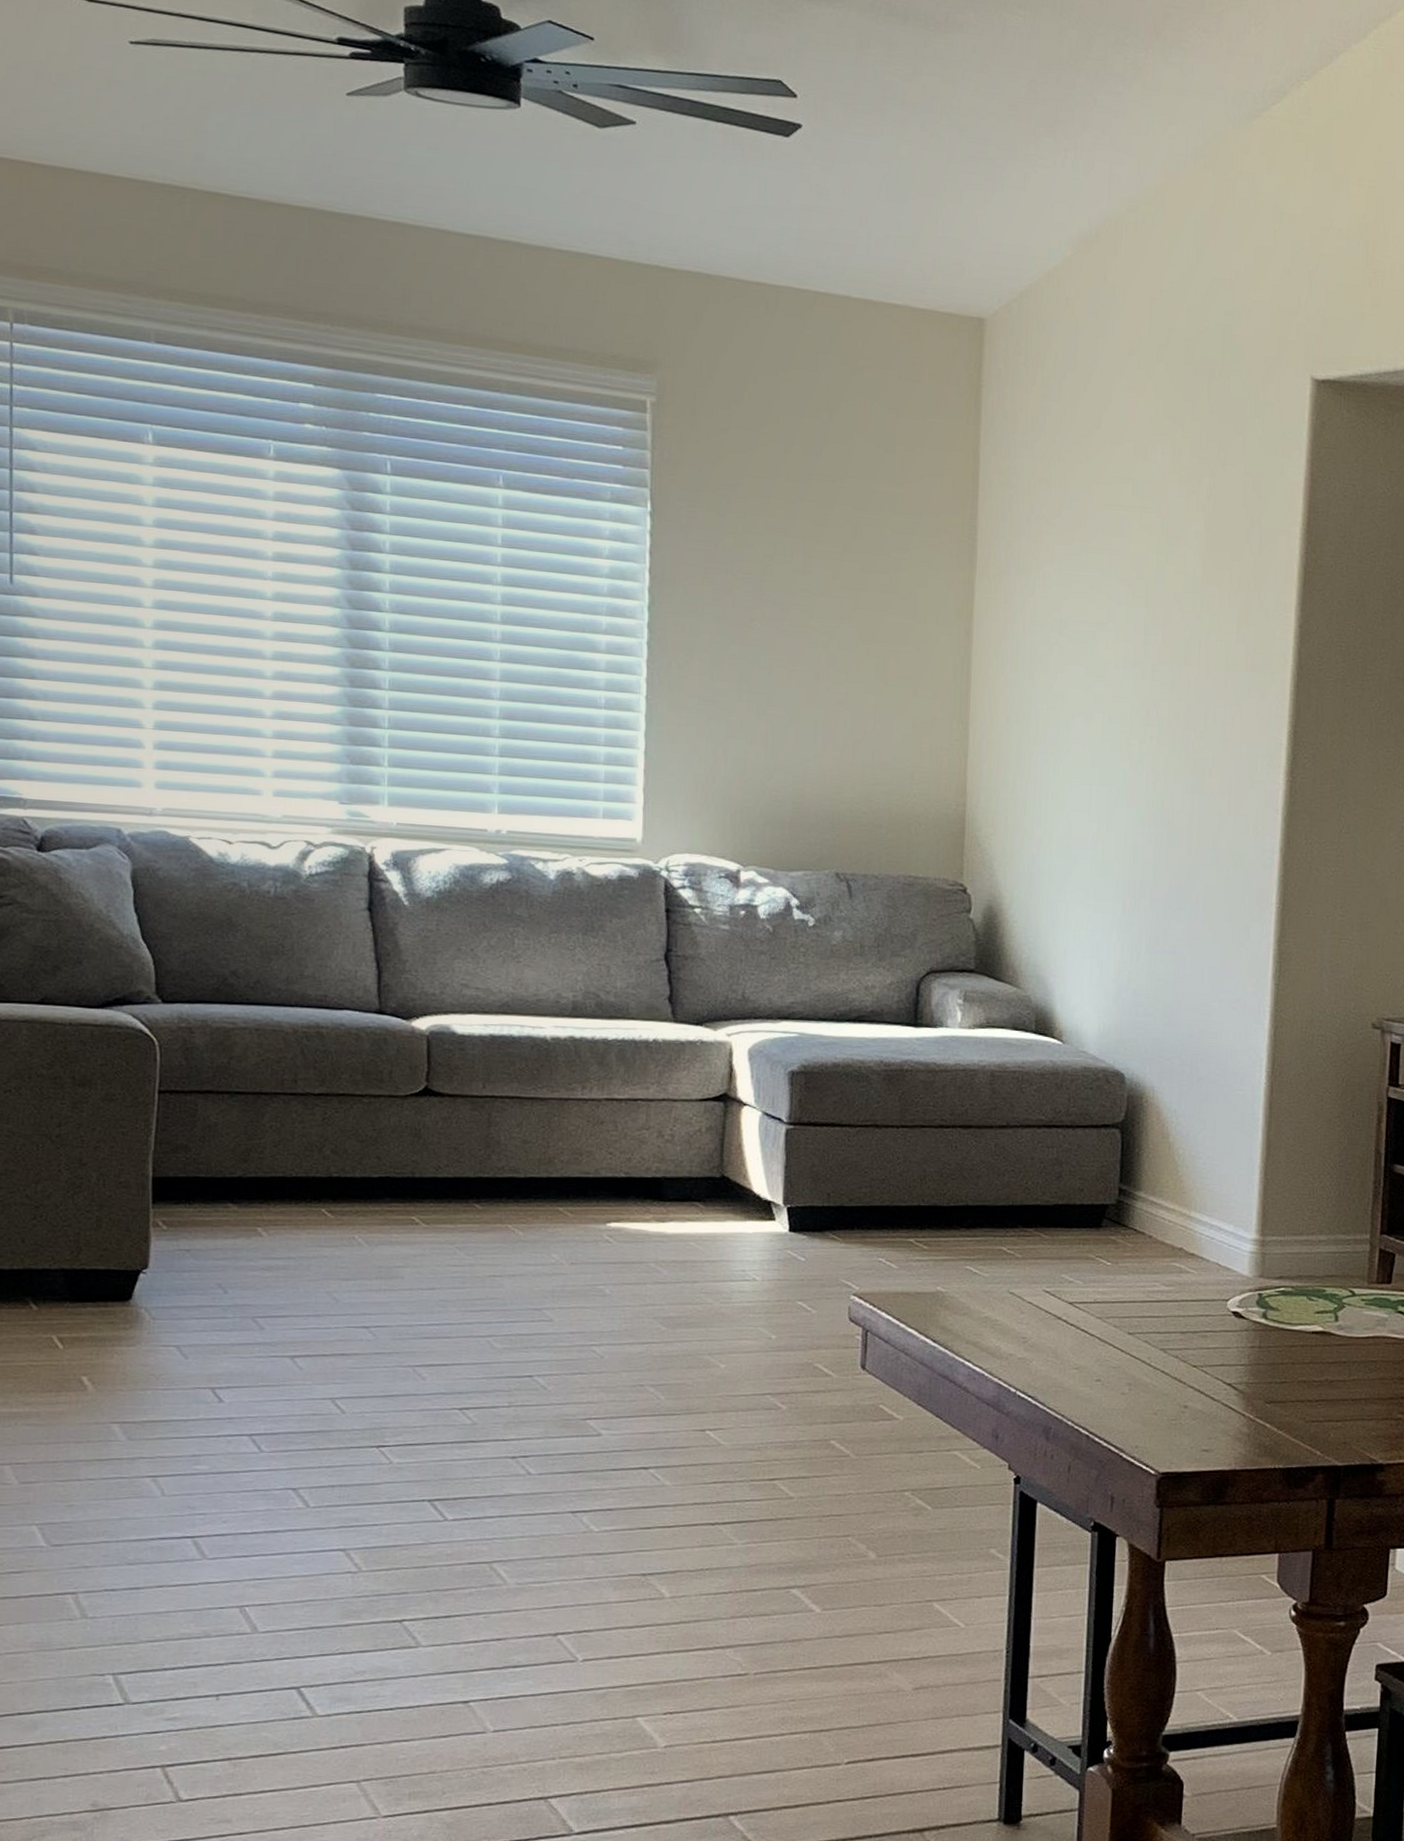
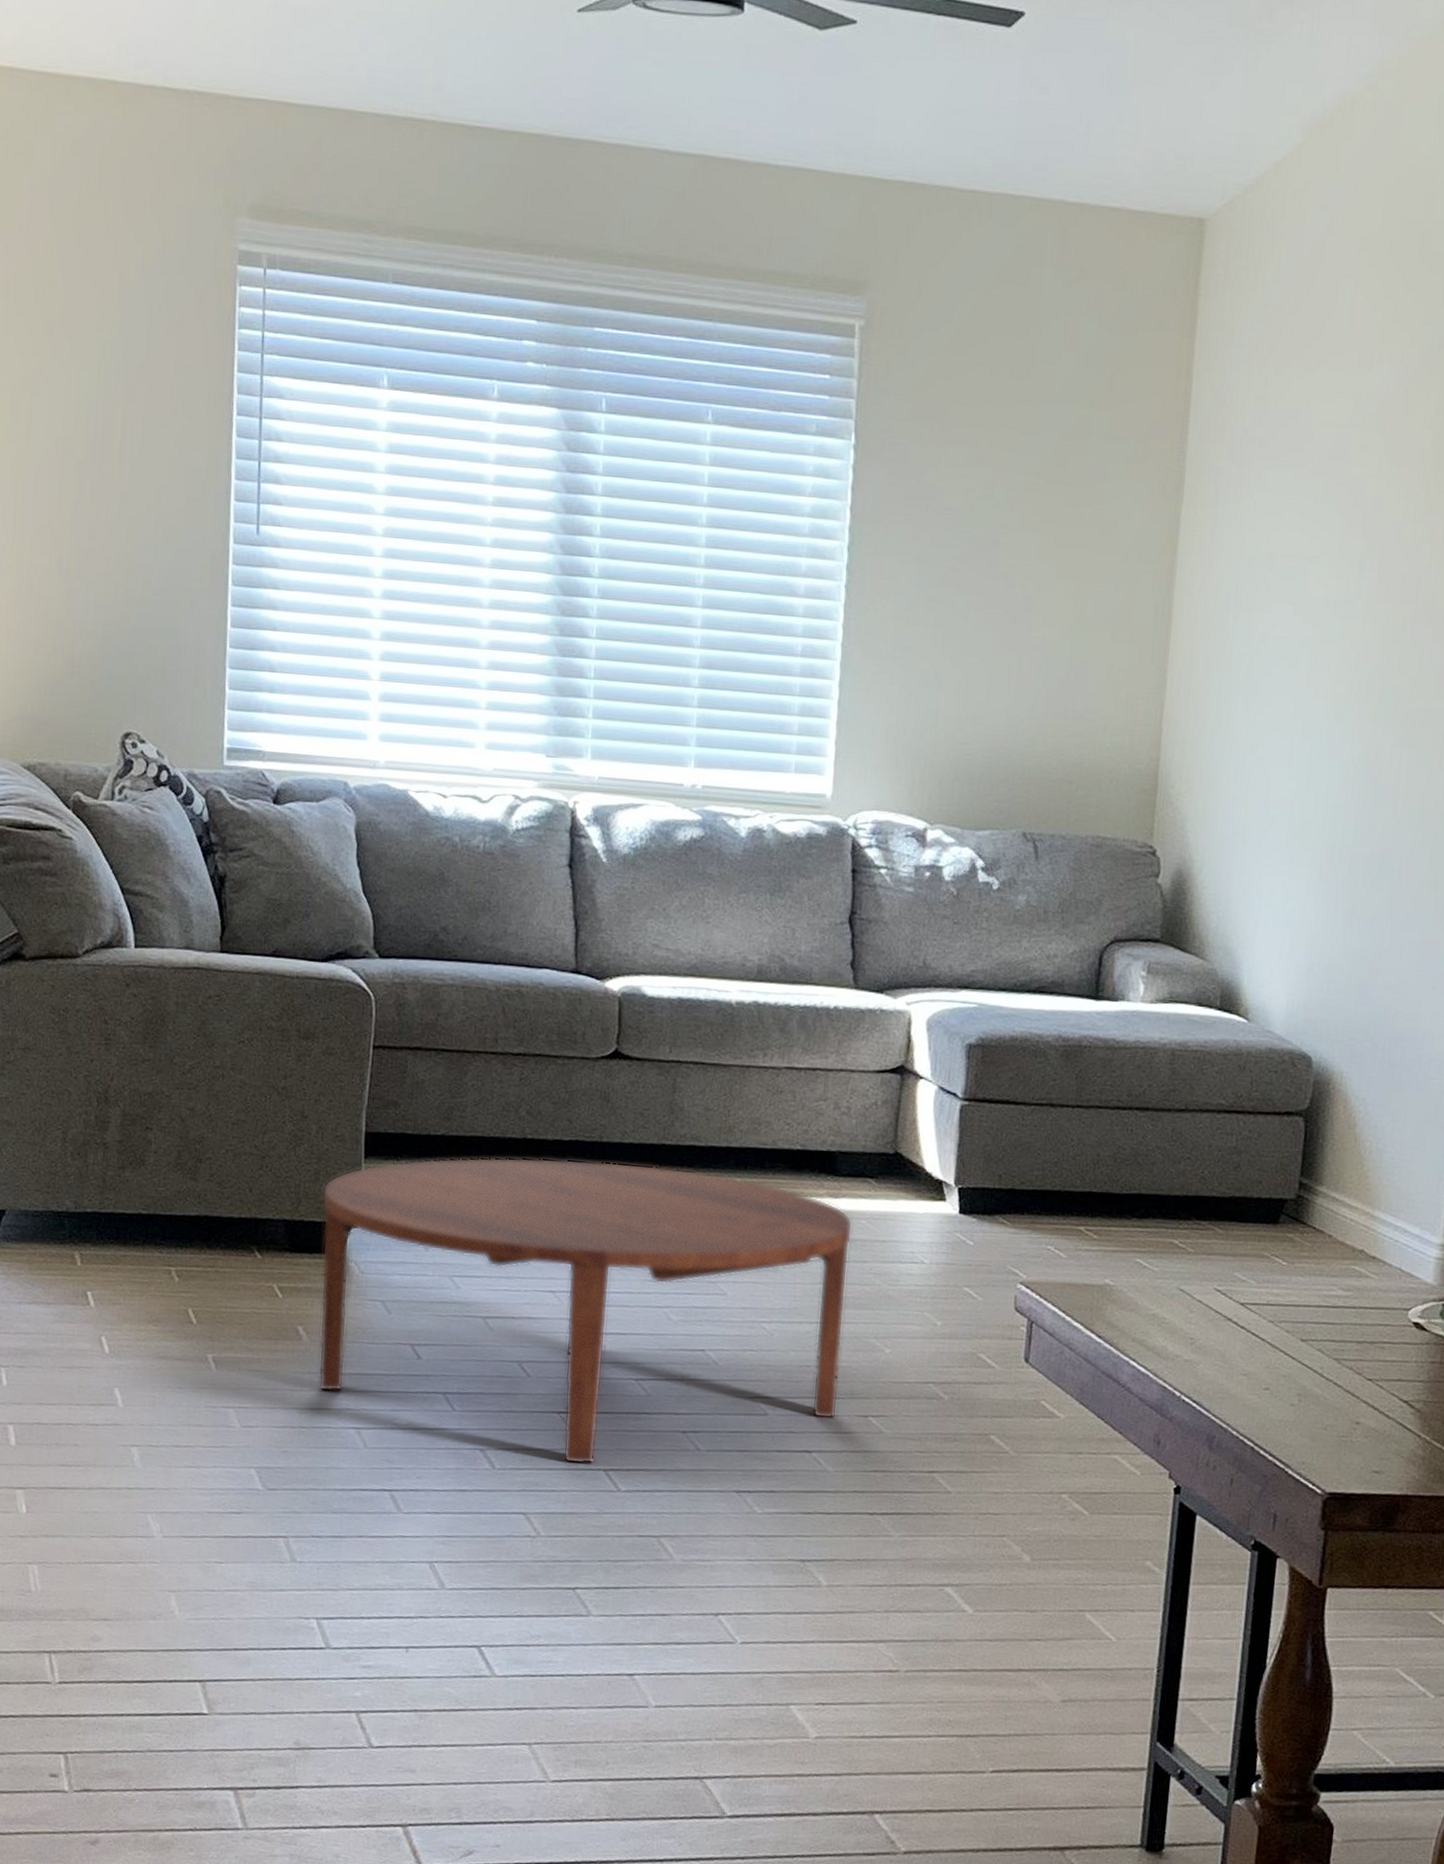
coffee table: none [105,1195,682,1497] -> present [318,1157,853,1465]

